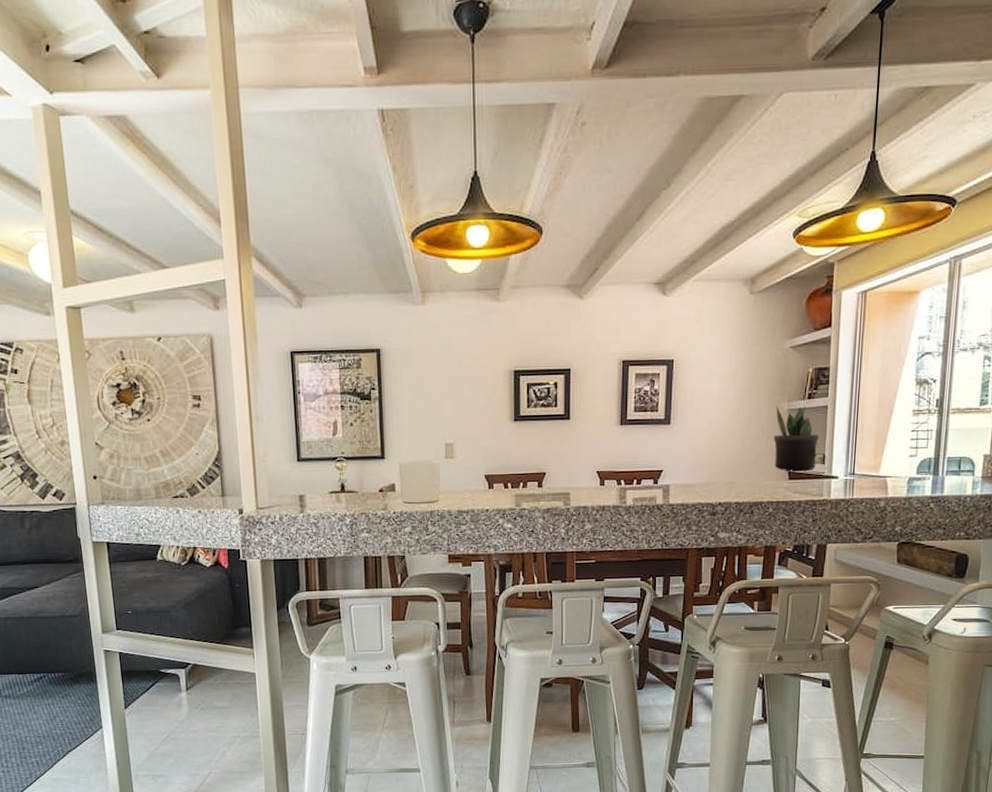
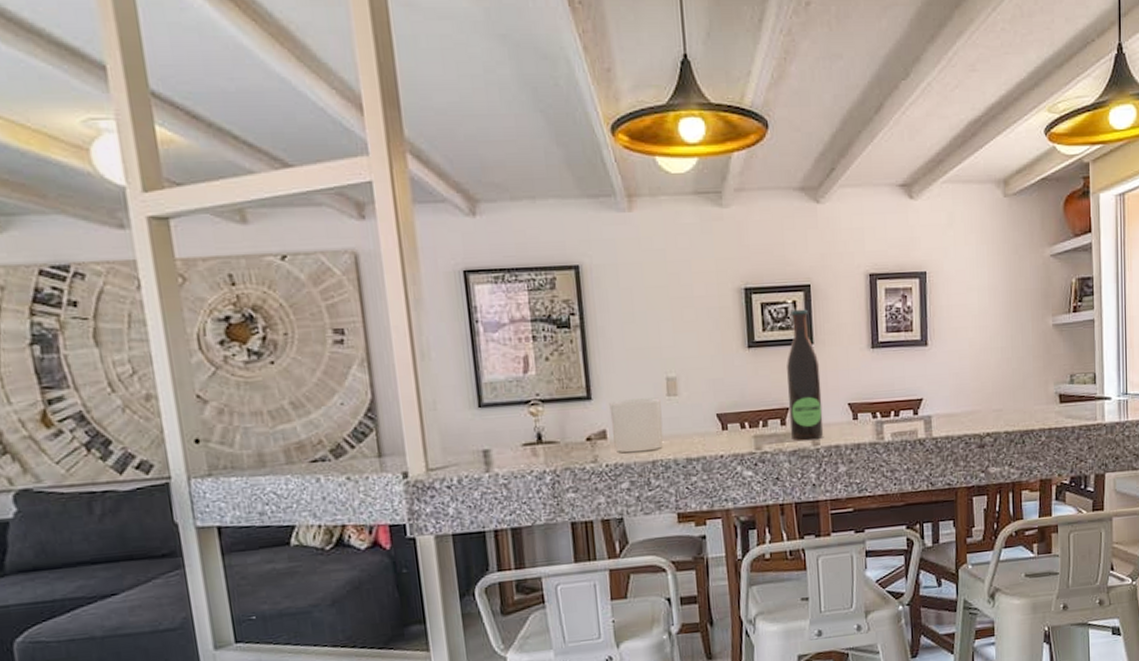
bottle: none [545,389,574,501] -> present [786,309,824,441]
planter: present [773,405,819,471] -> none [1040,319,1088,394]

